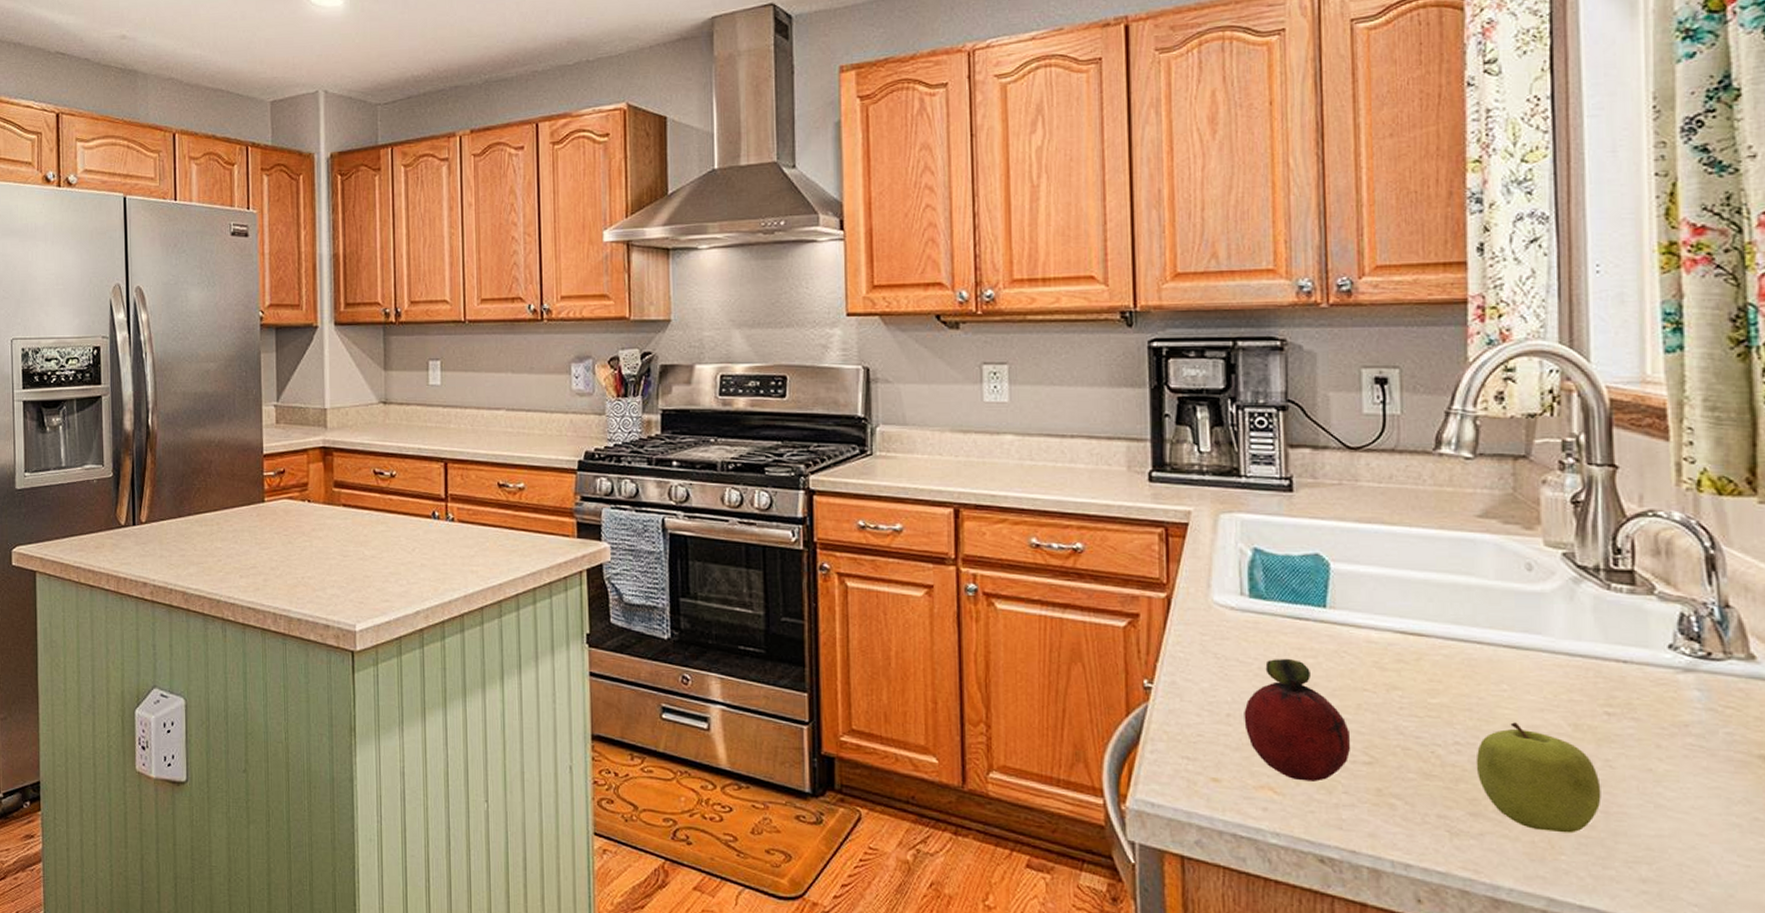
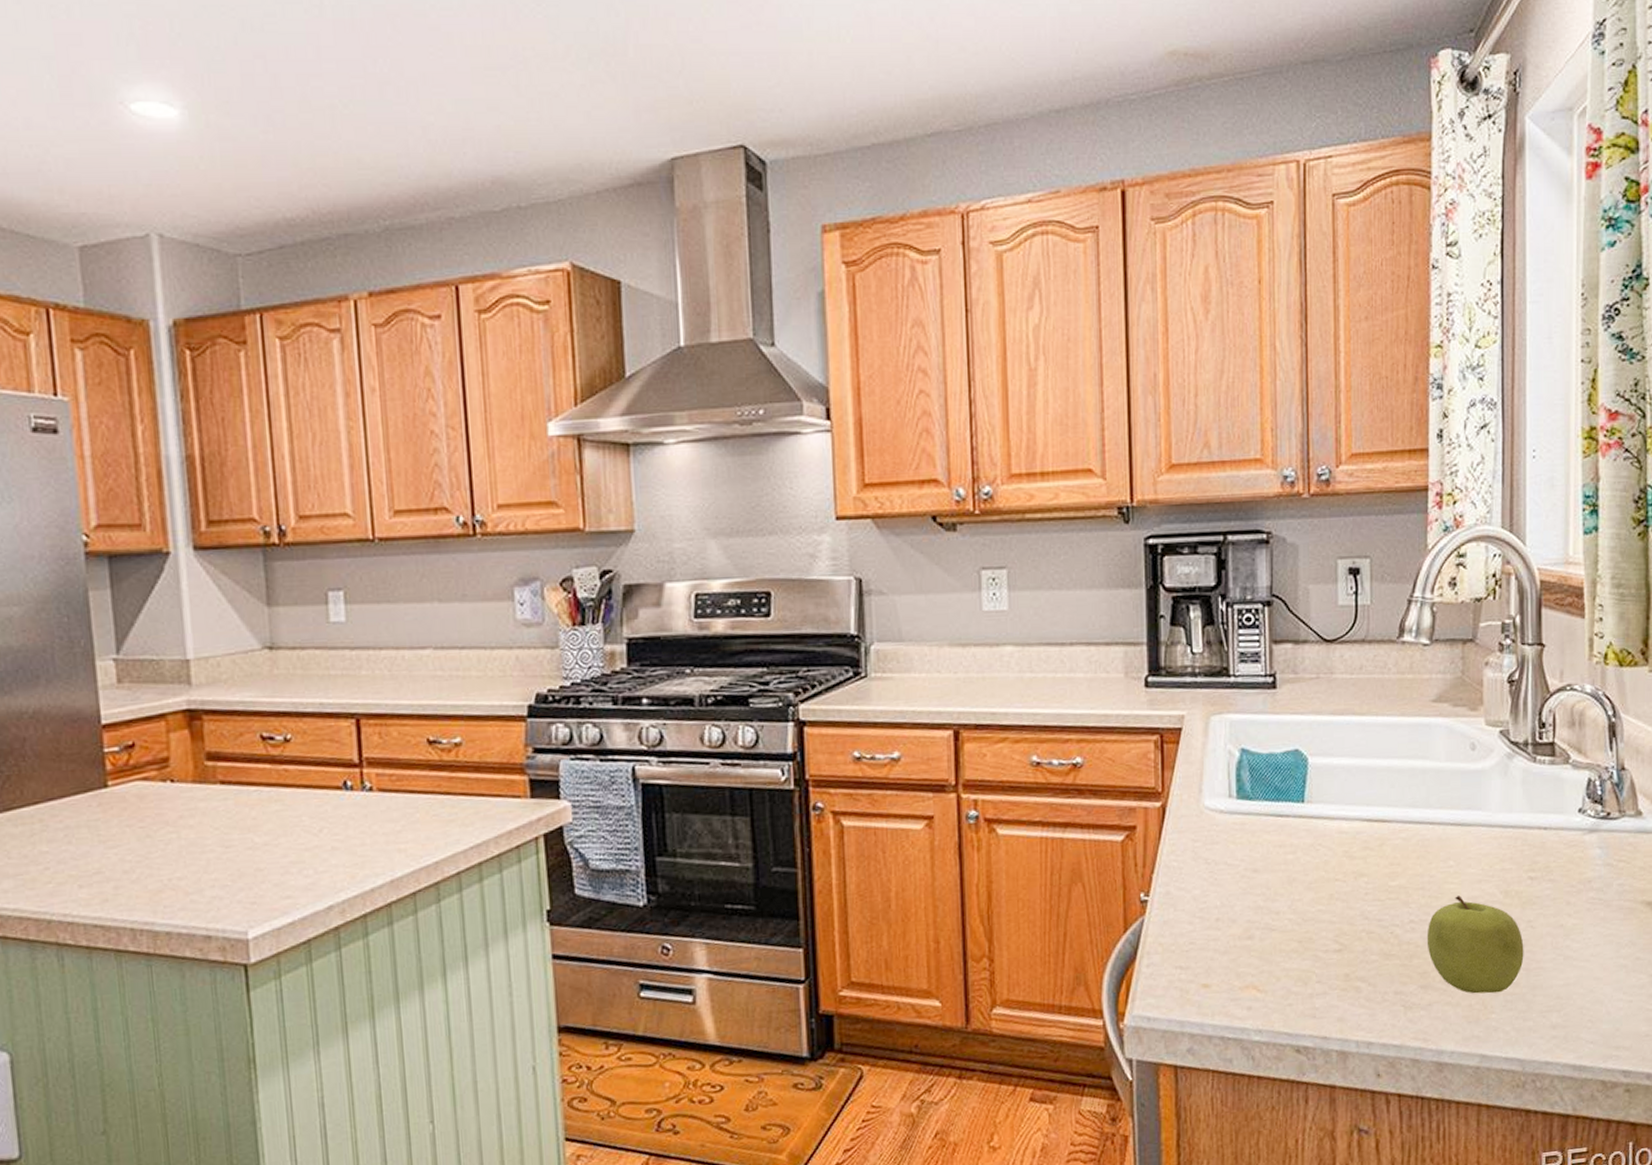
fruit: present [1244,658,1351,781] -> none [1231,856,1324,976]

